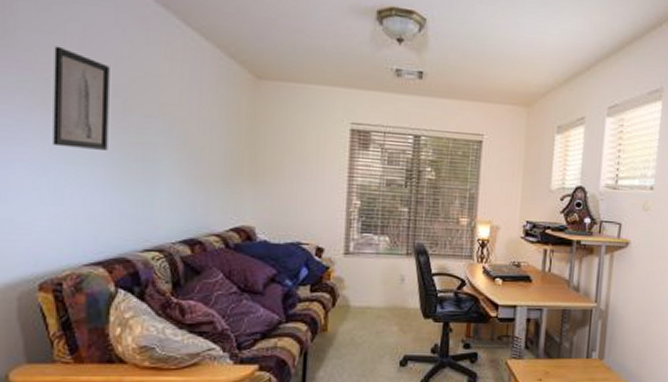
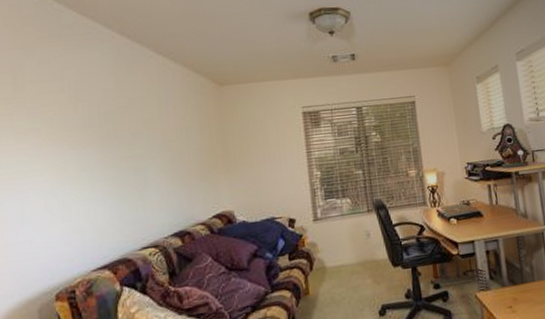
wall art: present [53,46,110,150] -> none [55,90,104,172]

